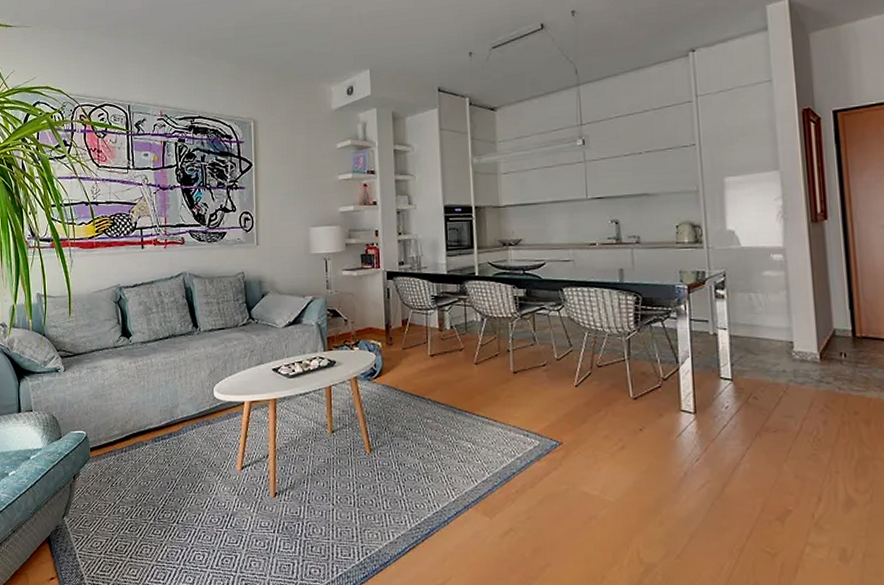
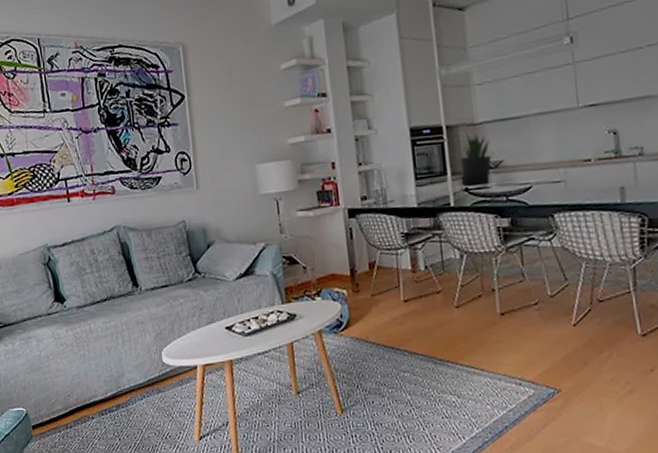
planter: none [486,212,512,260] -> present [460,131,492,187]

